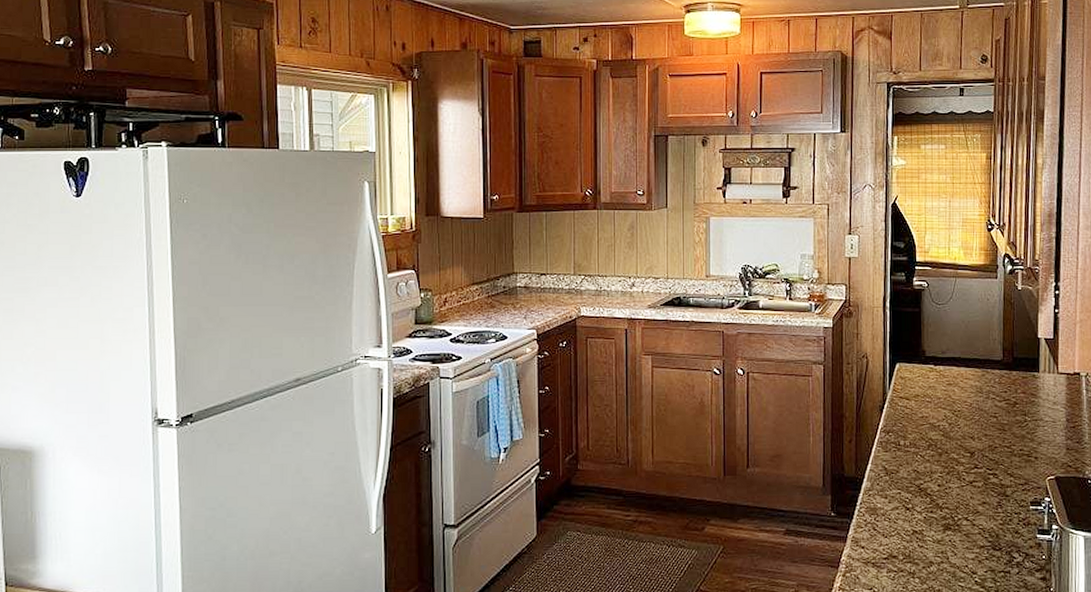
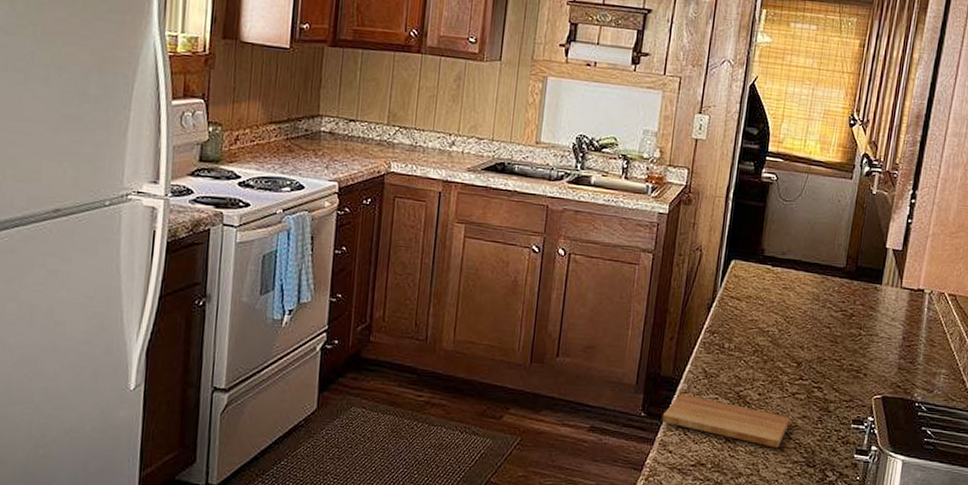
cutting board: none [851,491,971,535] -> present [661,393,790,448]

